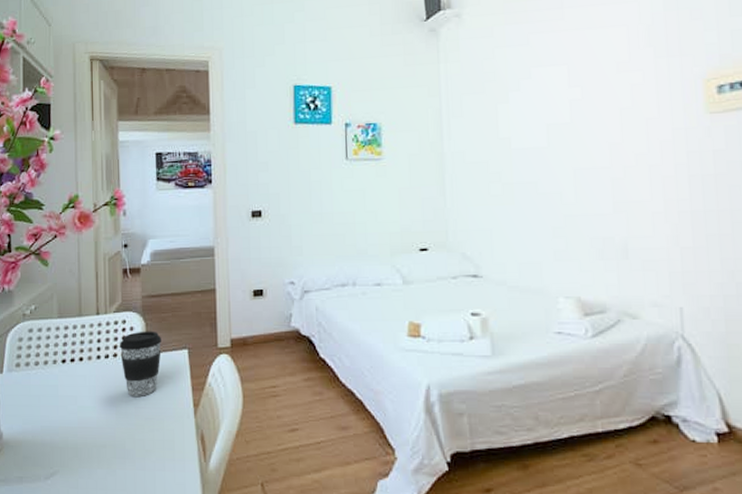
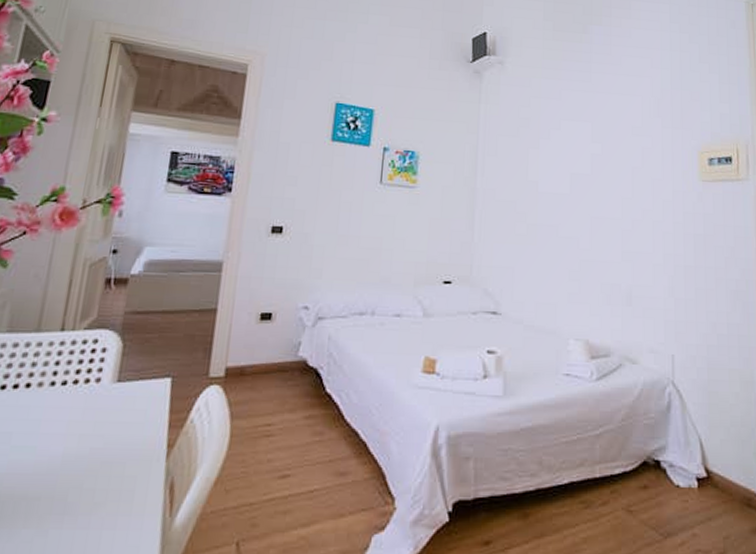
coffee cup: present [119,331,162,396] -> none [82,353,141,434]

